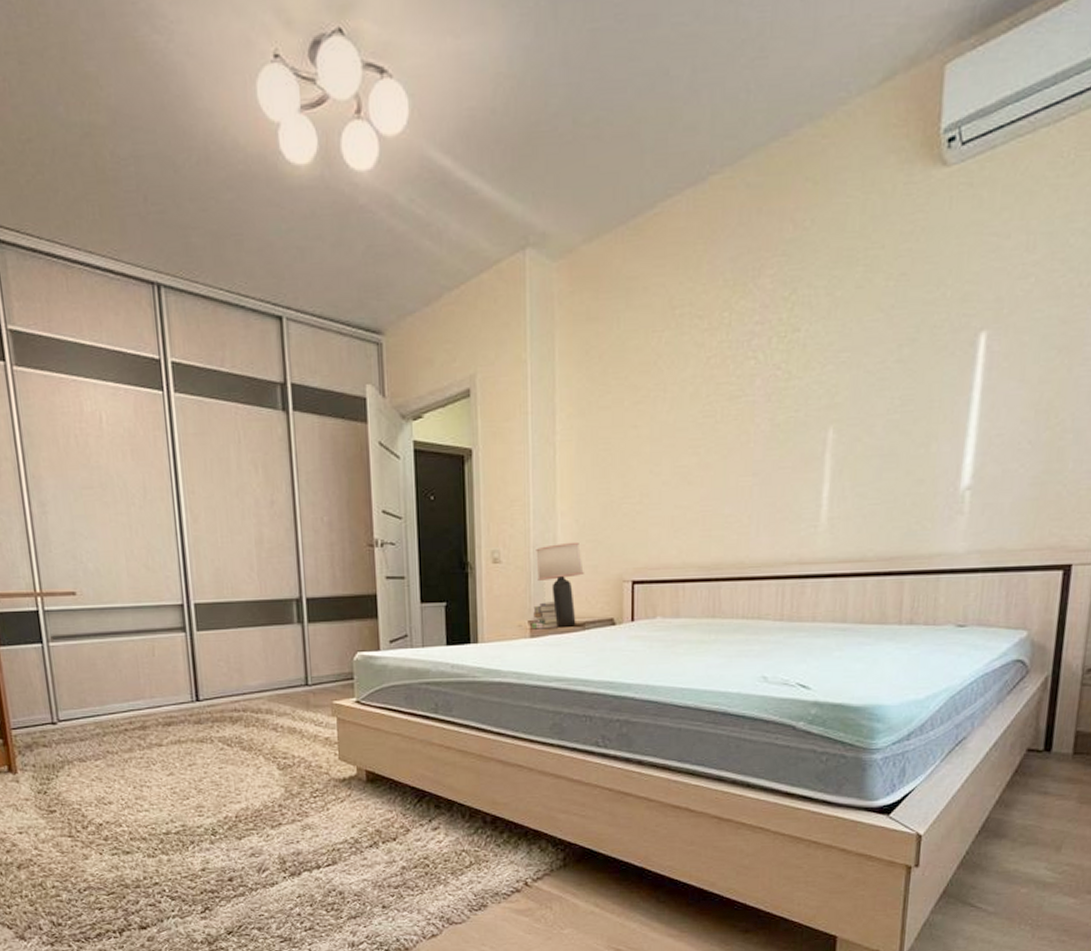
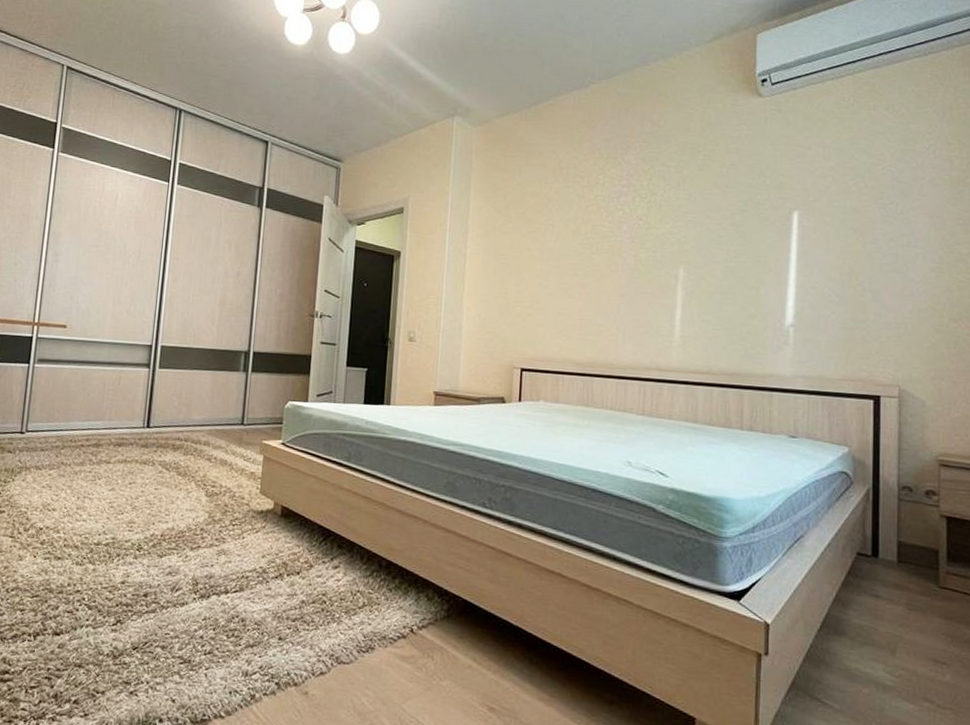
books: present [530,601,558,630] -> none [435,377,458,400]
table lamp: present [536,541,584,629] -> none [444,331,482,401]

